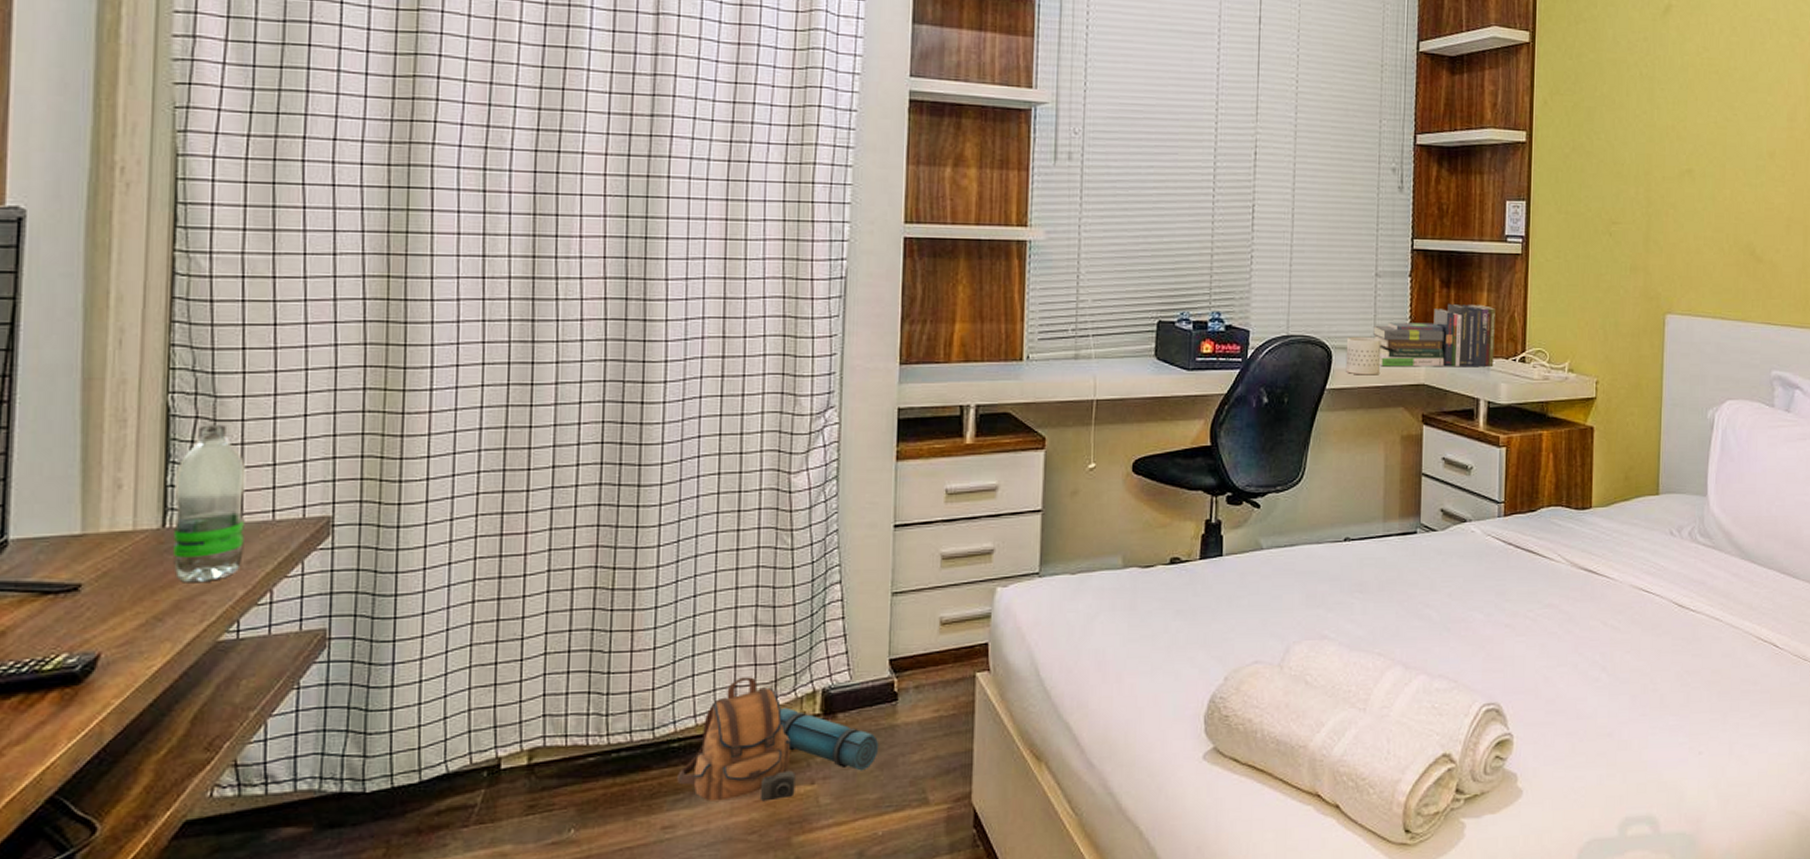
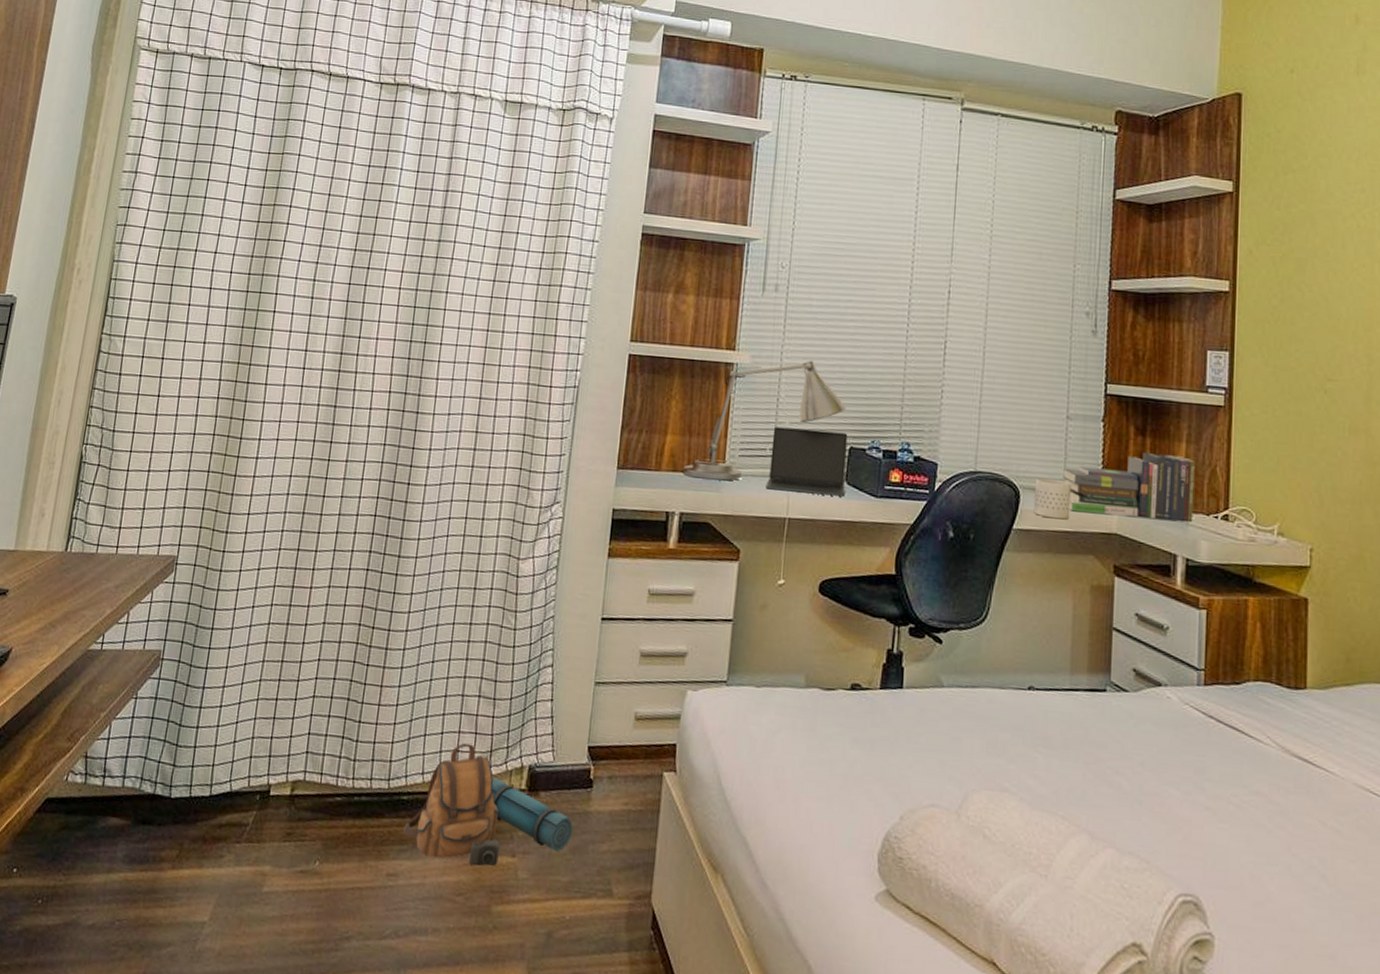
bottle: present [172,425,246,583] -> none [68,472,125,600]
desk lamp: none [975,232,1152,367] -> present [682,360,846,481]
laptop: none [1069,305,1155,373] -> present [765,426,848,497]

